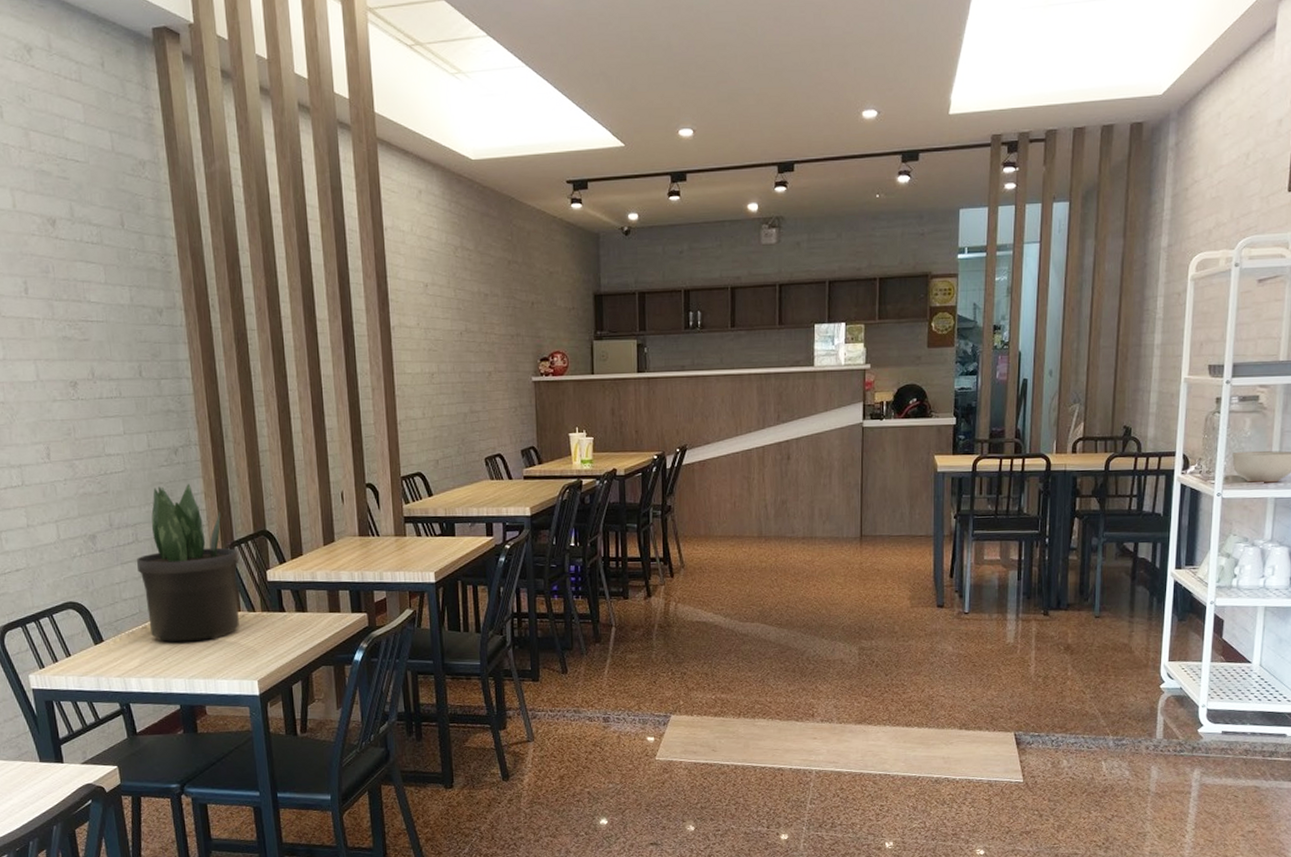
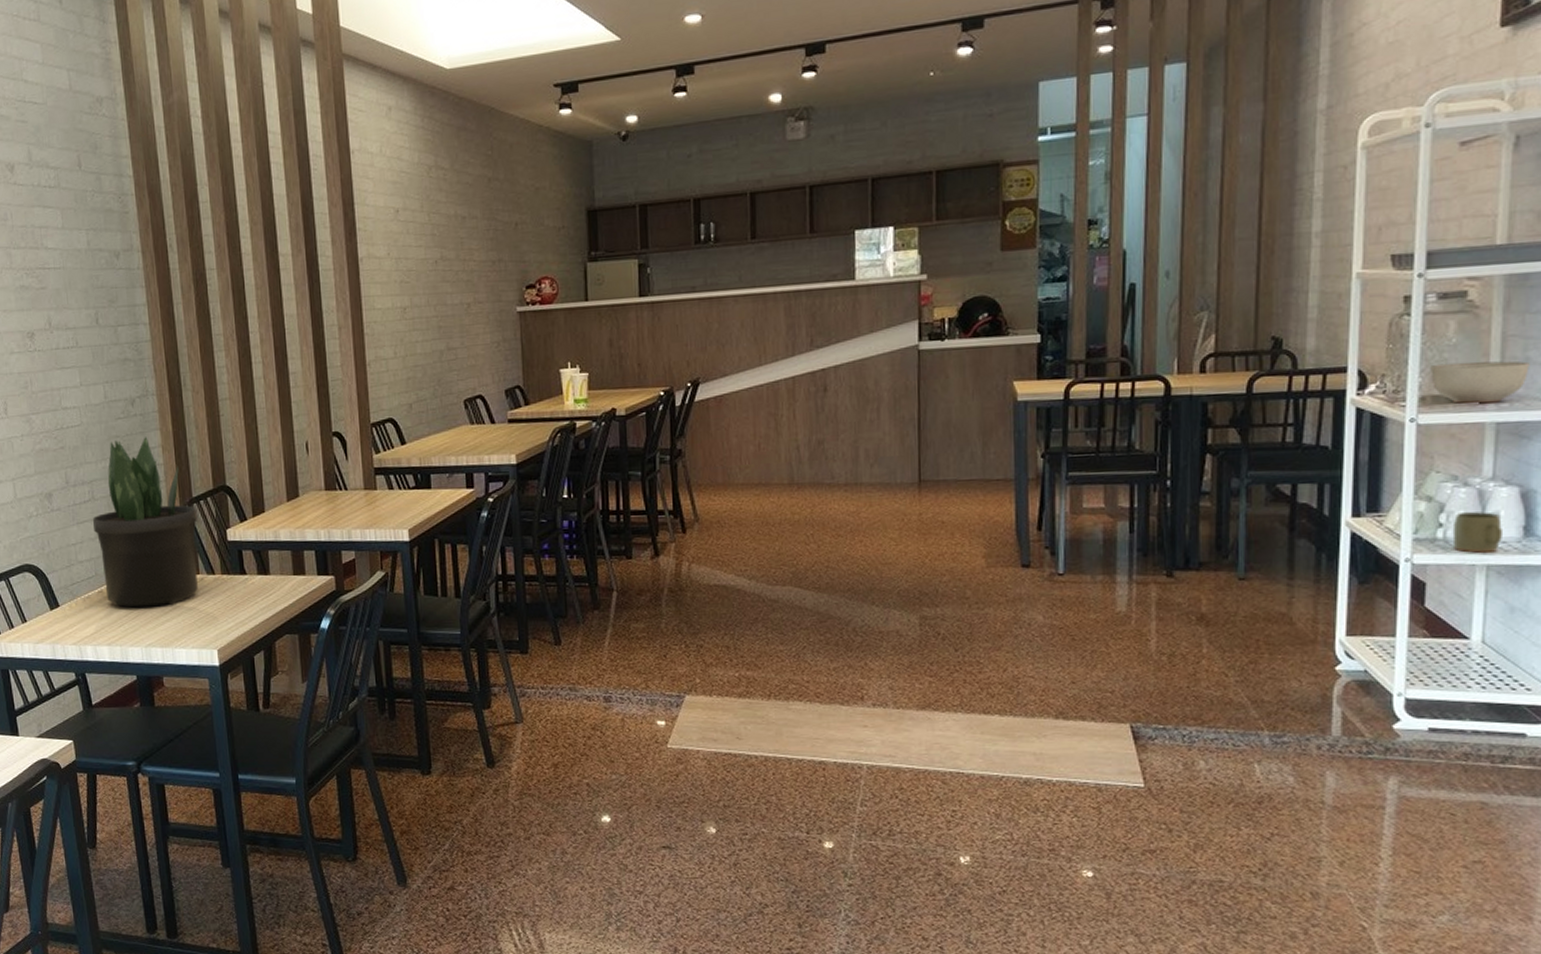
mug: none [1243,566,1276,597] -> present [1452,512,1502,553]

